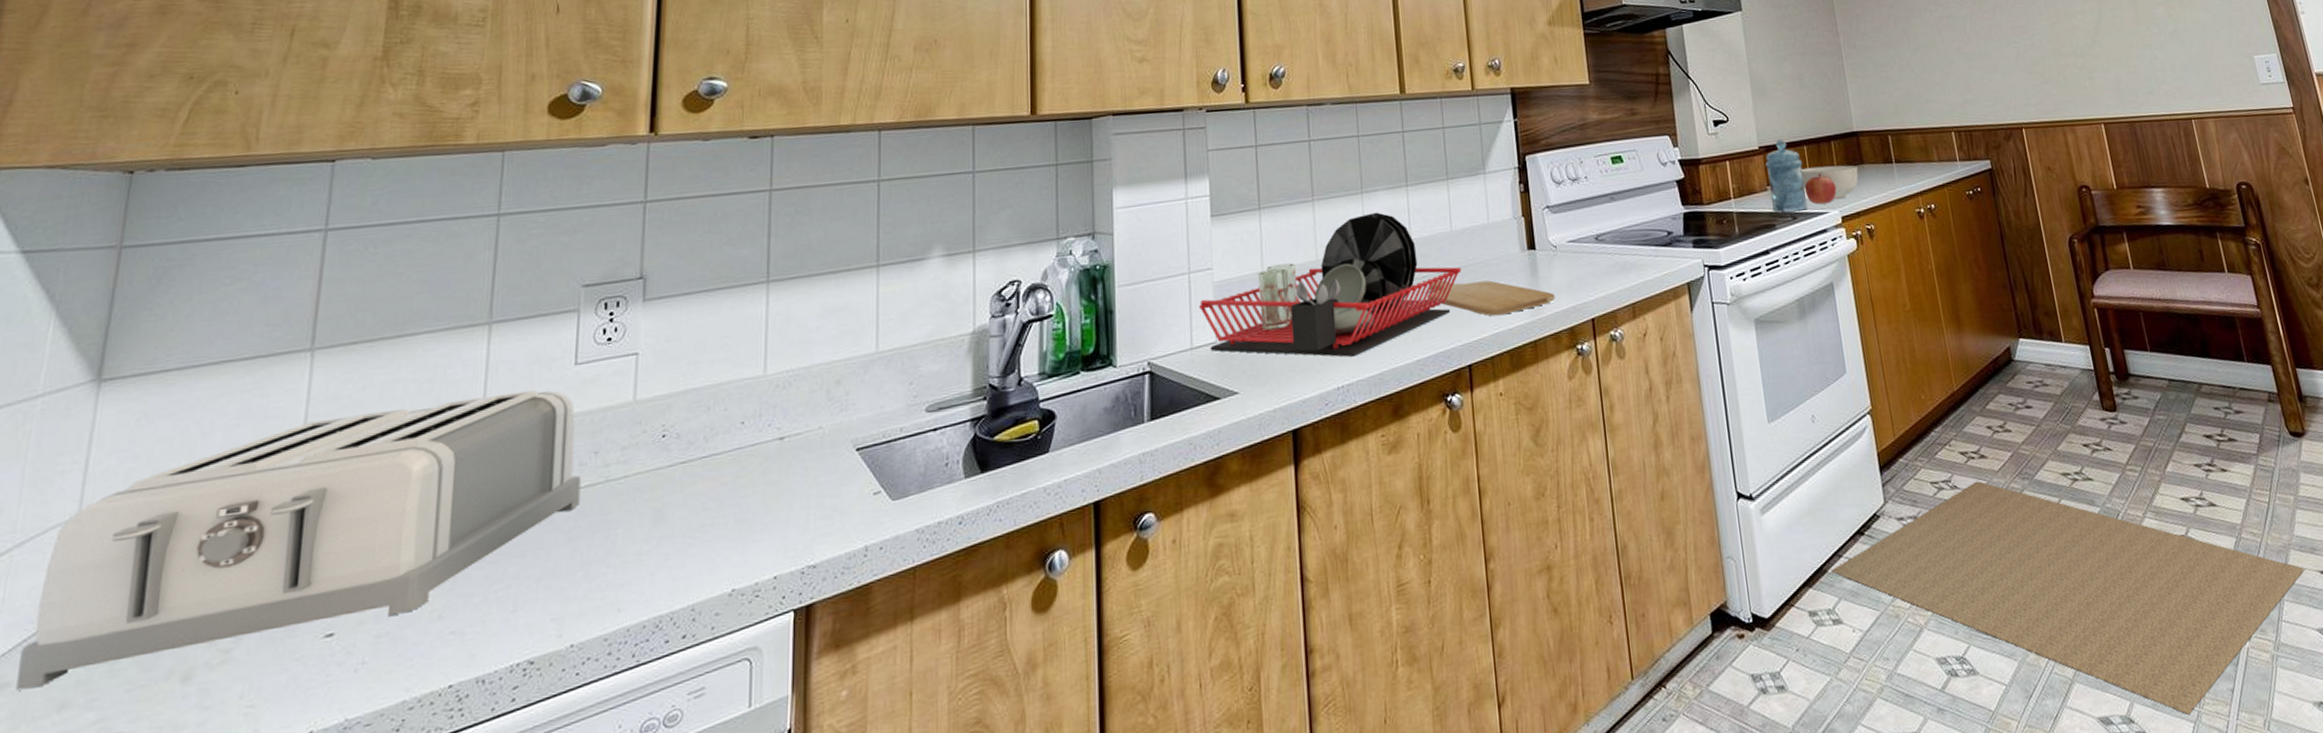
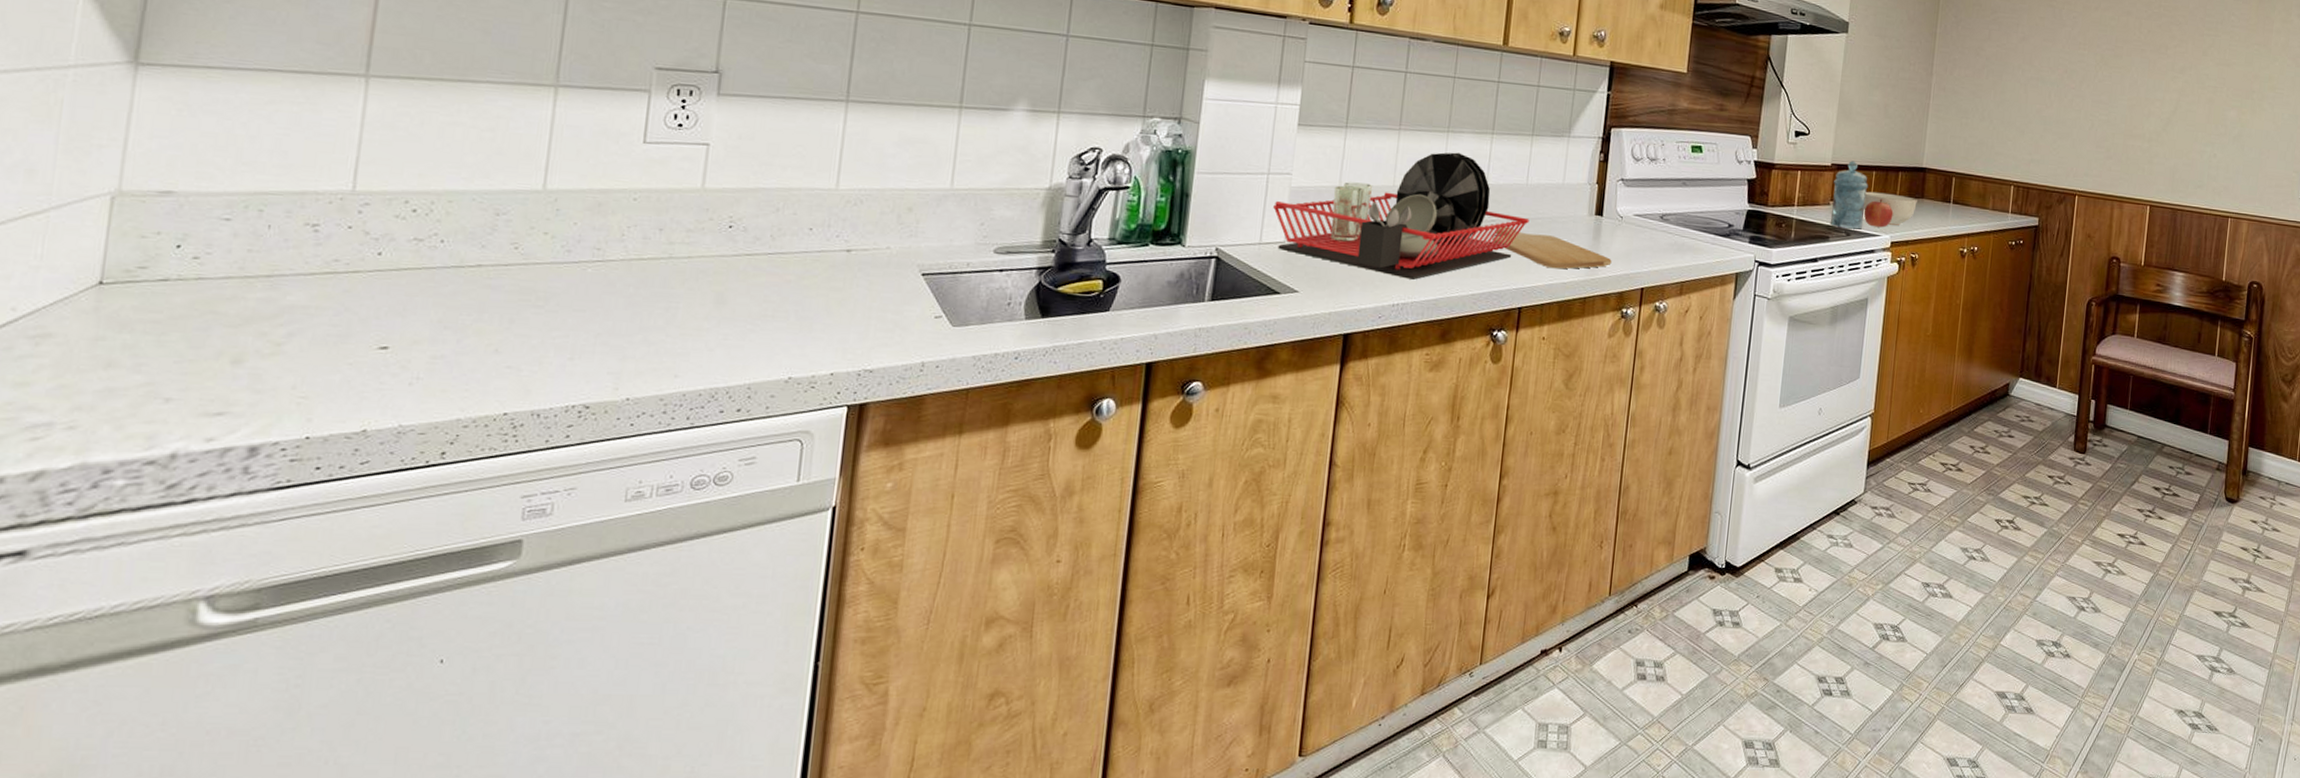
toaster: present [16,390,581,691] -> none [59,146,645,343]
doormat: present [1831,480,2306,715] -> none [1803,489,2203,701]

